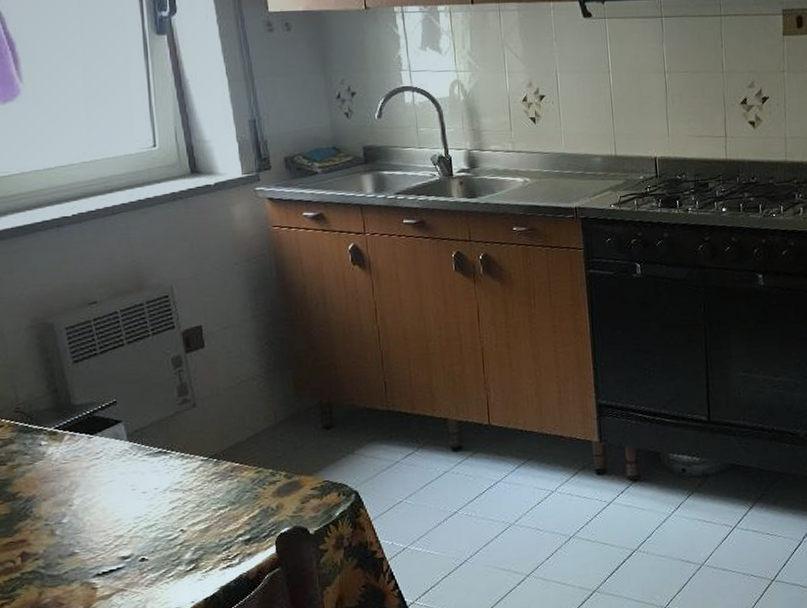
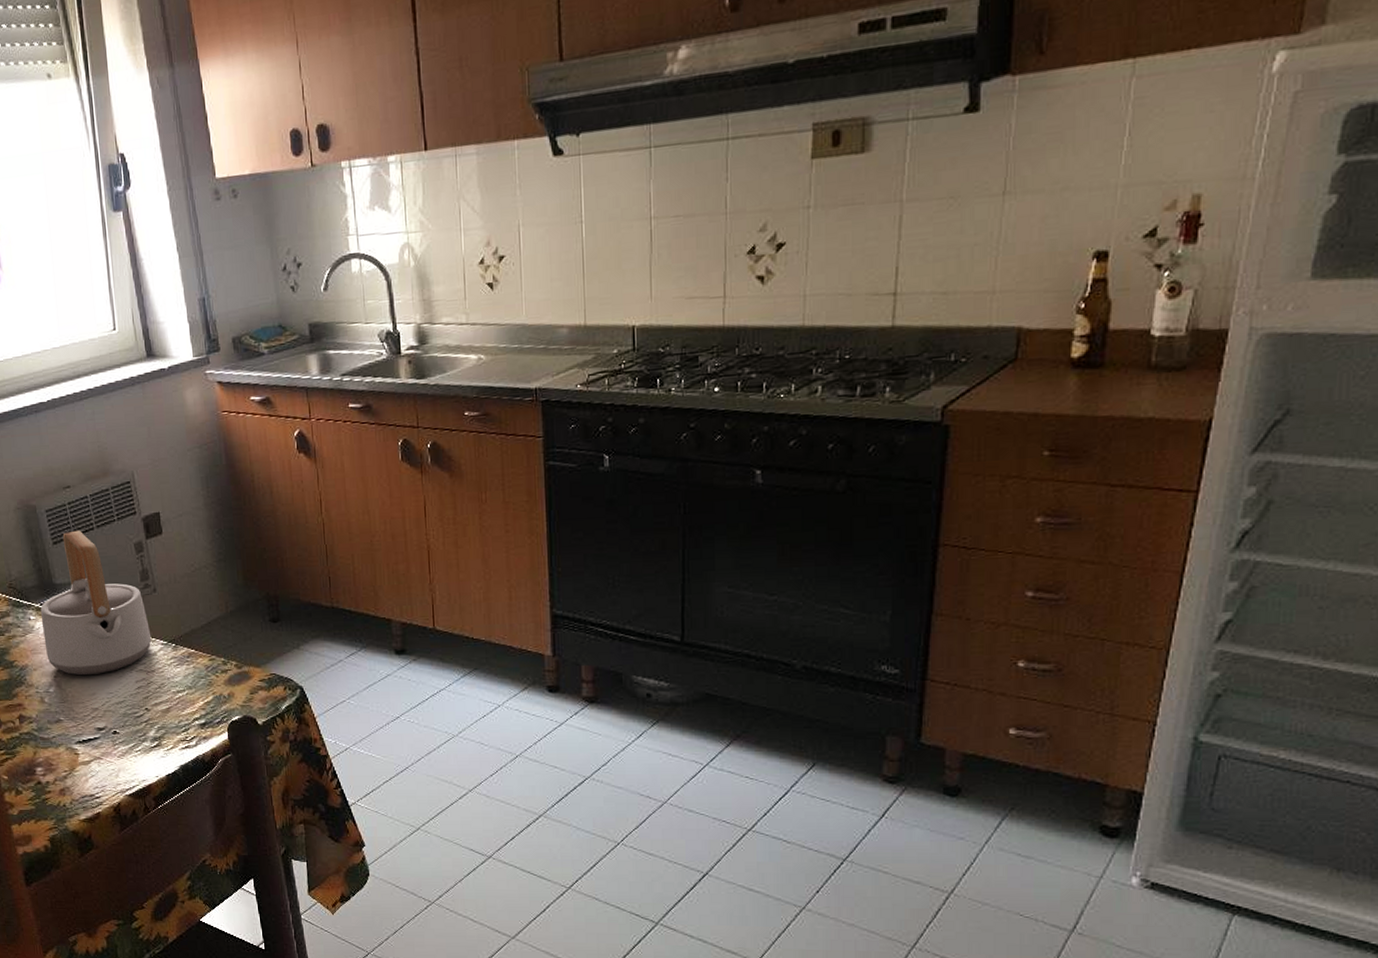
teapot: none [54,347,190,502] -> present [40,530,152,676]

